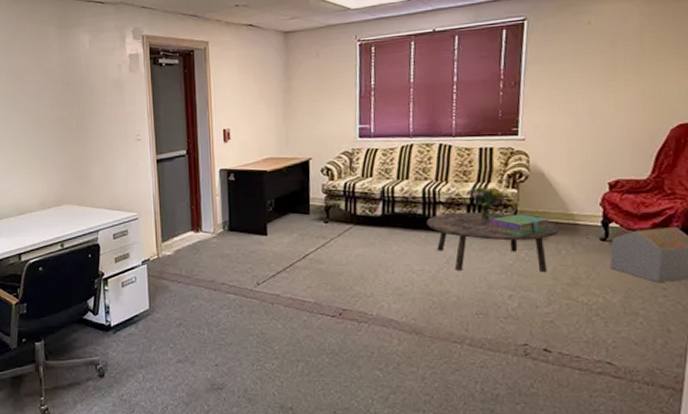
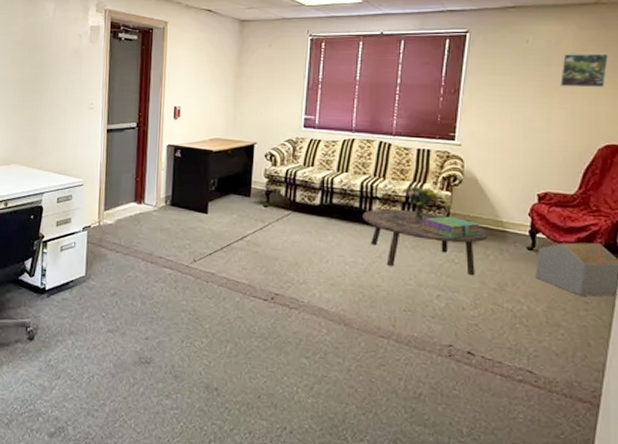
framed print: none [627,27,679,68] -> present [560,53,609,88]

